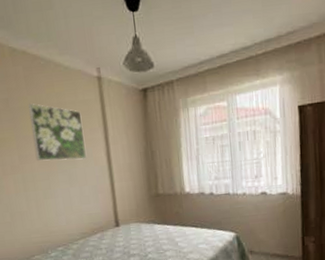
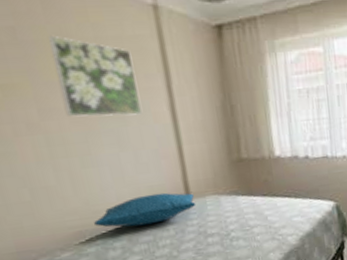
pillow: none [50,219,123,245] -> present [94,192,196,228]

